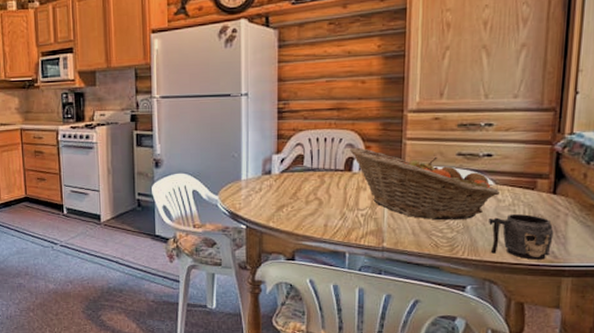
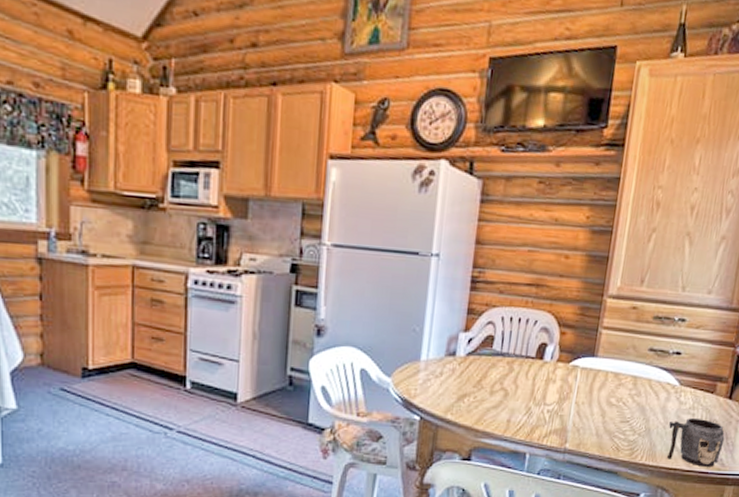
fruit basket: present [349,147,501,221] -> none [543,332,684,422]

